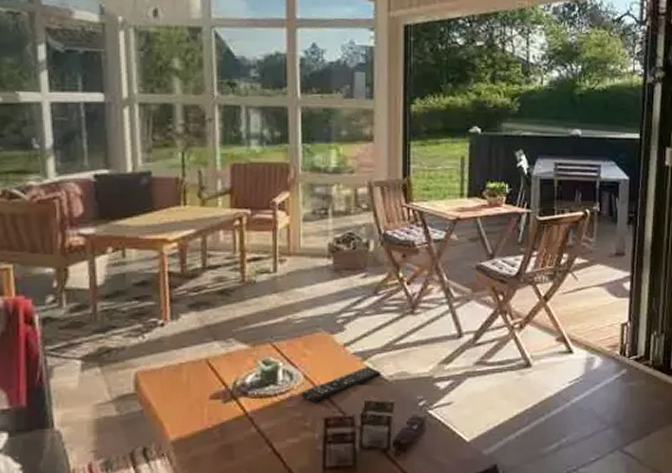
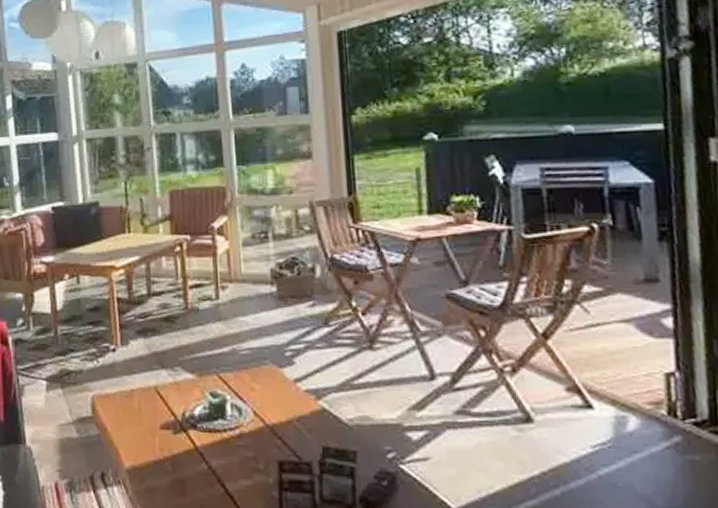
remote control: present [301,367,381,404] -> none [251,407,340,444]

